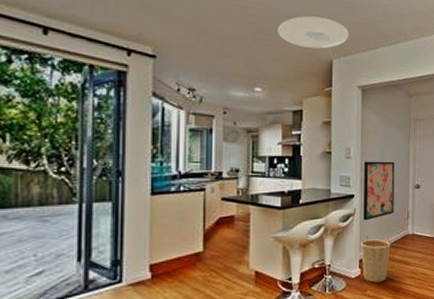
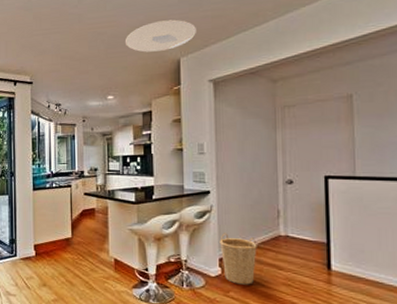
wall art: present [363,161,395,221] -> none [220,155,259,218]

